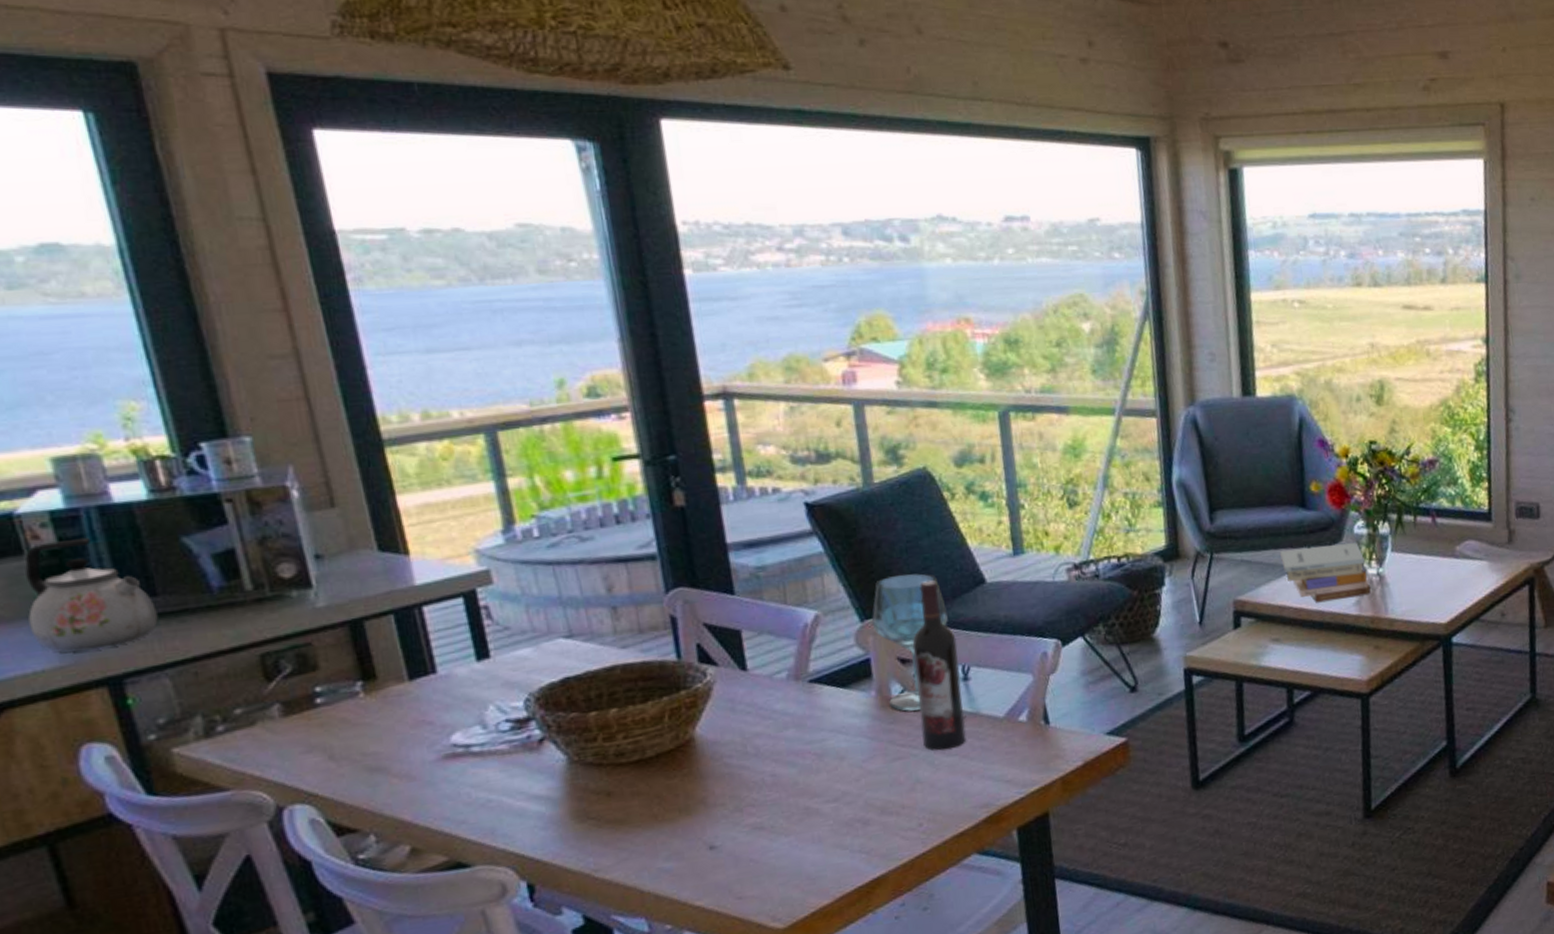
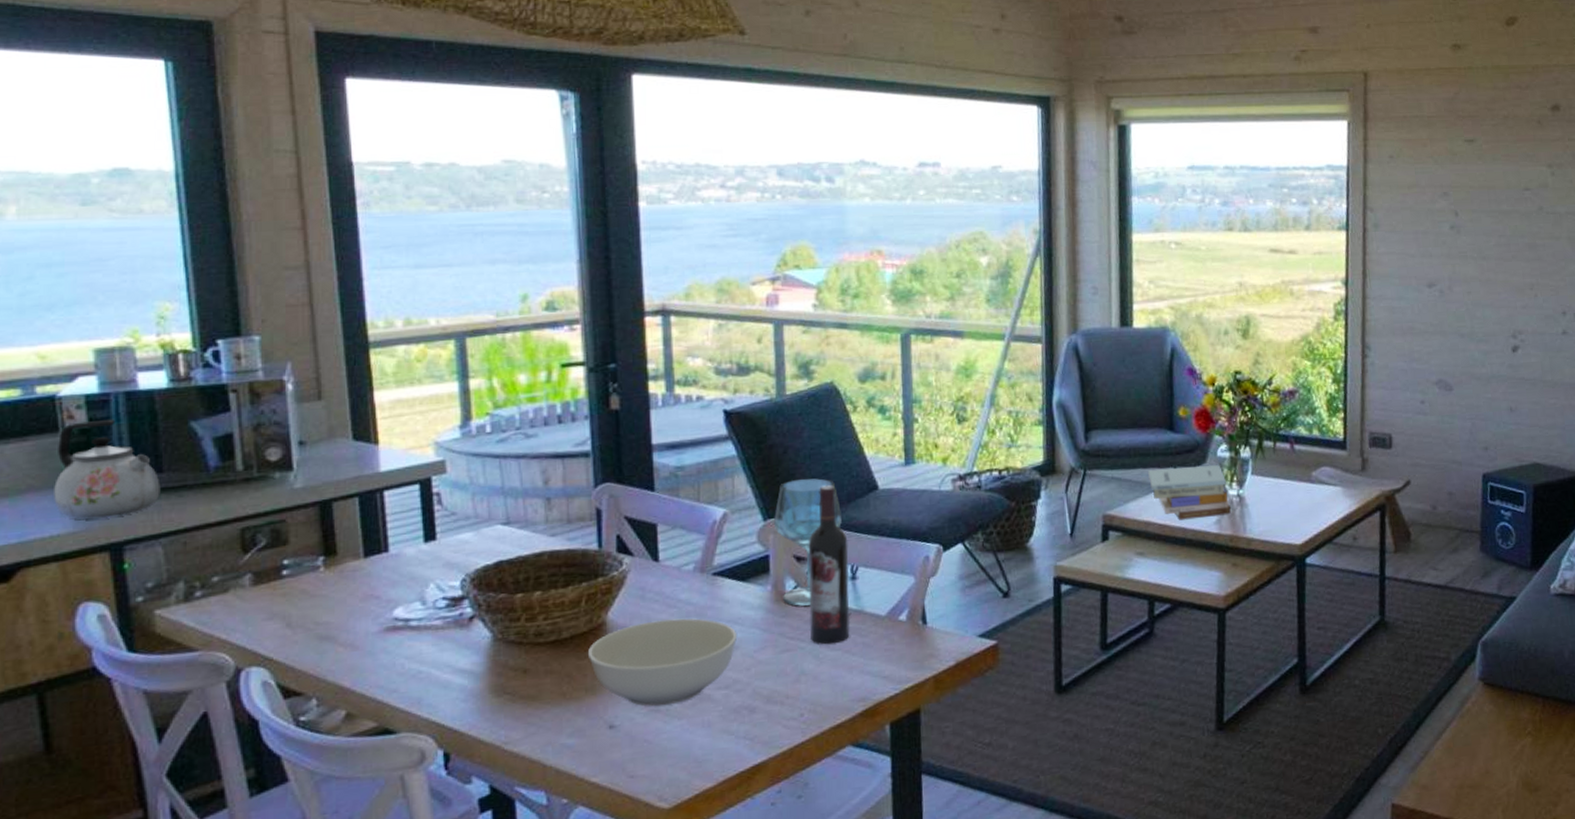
bowl: none [676,729,843,824] -> present [587,618,738,706]

